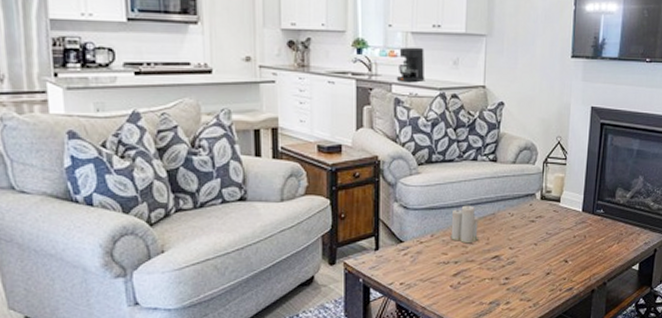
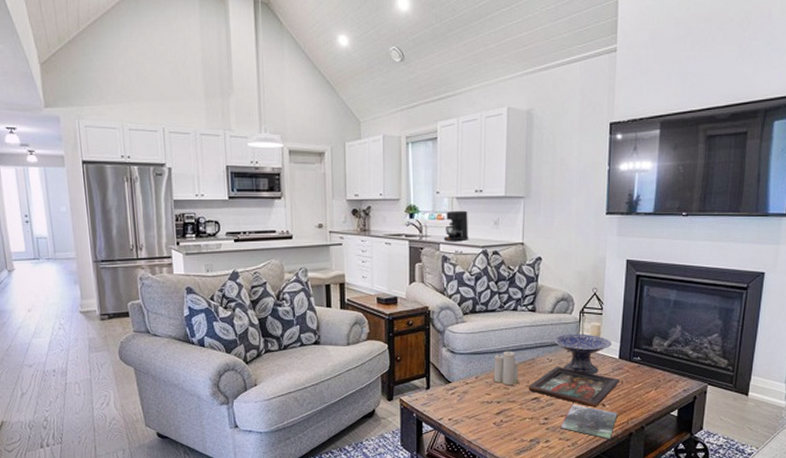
decorative tray: none [488,220,583,264] -> present [528,366,620,407]
decorative bowl: none [514,185,576,229] -> present [552,334,613,374]
magazine: none [520,261,580,298] -> present [559,404,618,440]

